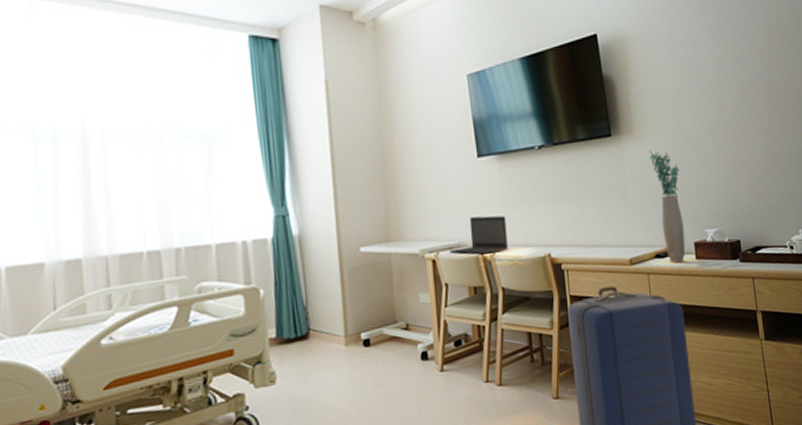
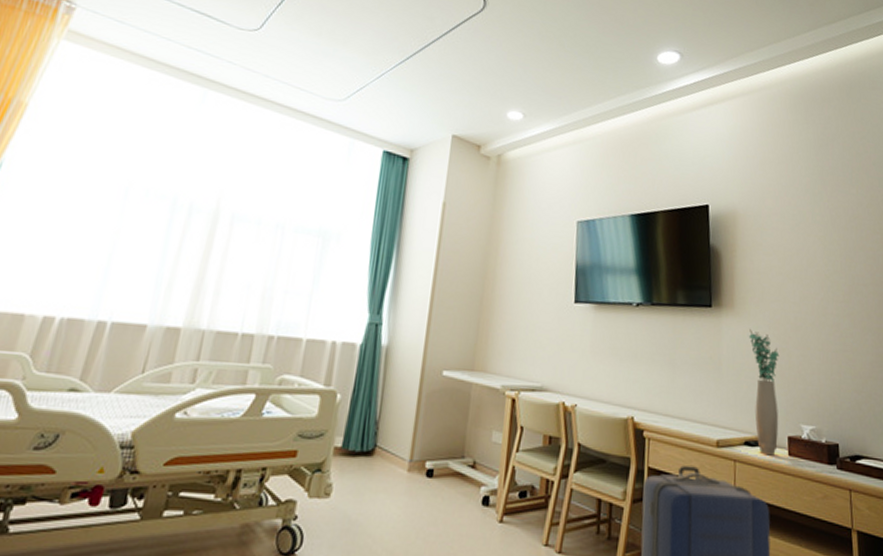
laptop: present [449,215,508,255] -> none [530,362,594,405]

